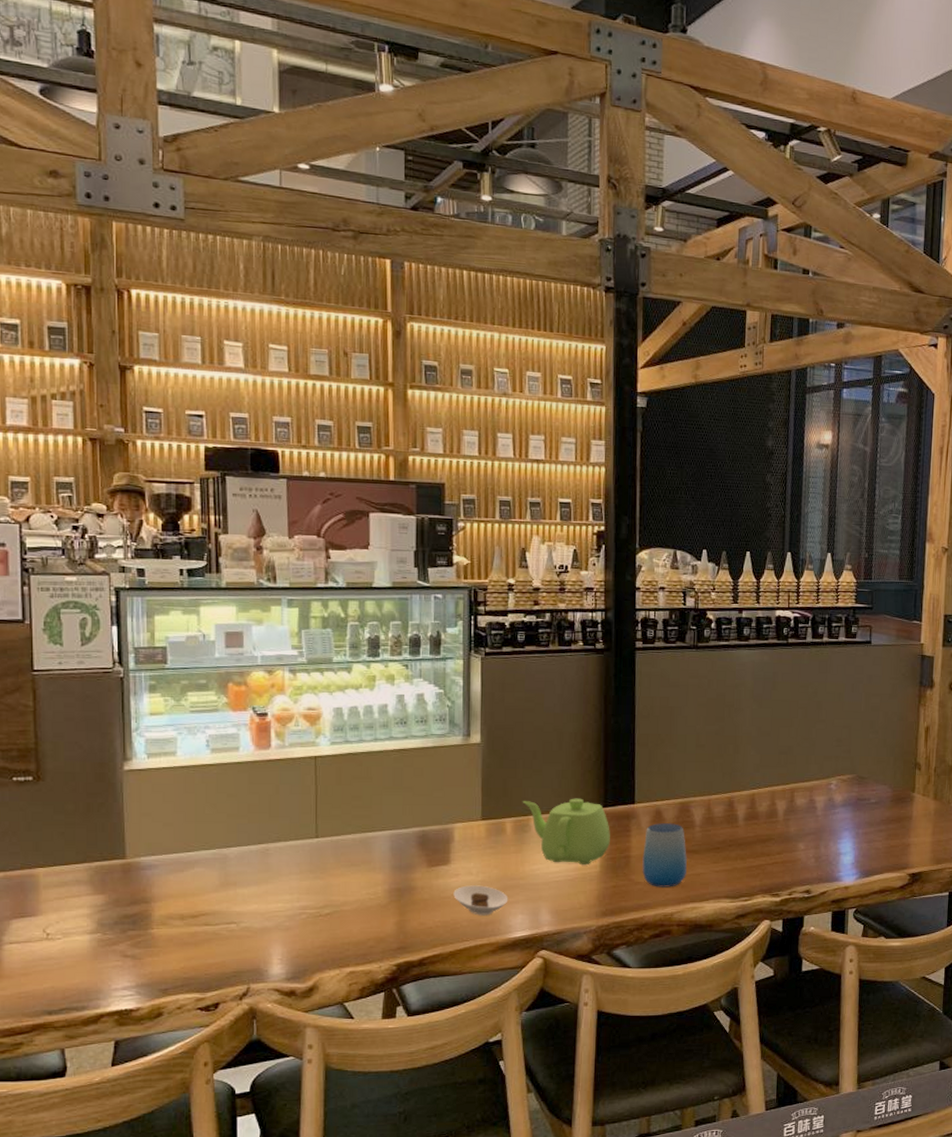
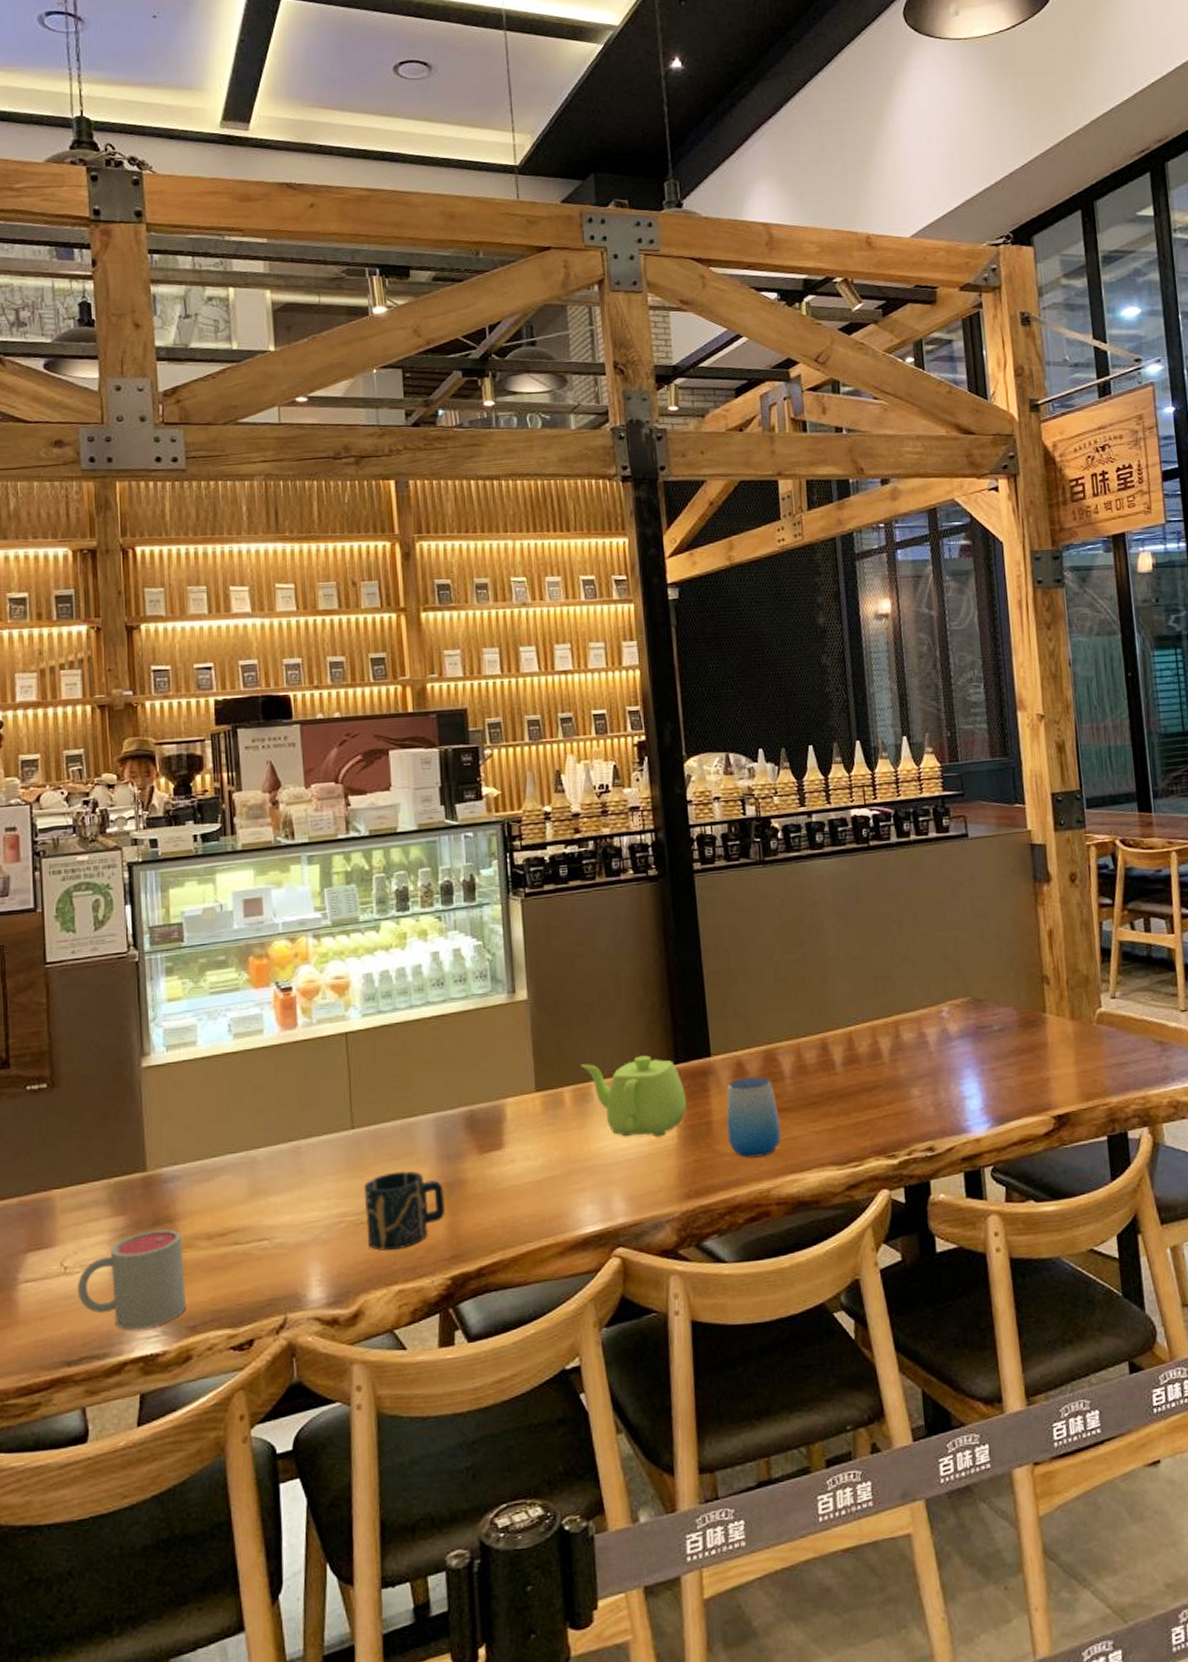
mug: none [58,909,160,989] -> present [77,1229,187,1331]
cup: none [323,876,396,940] -> present [363,1170,446,1251]
saucer: present [453,885,508,916] -> none [510,1171,574,1209]

